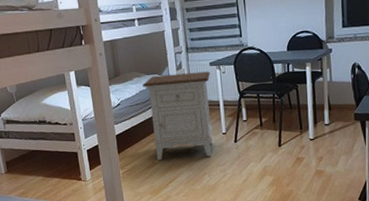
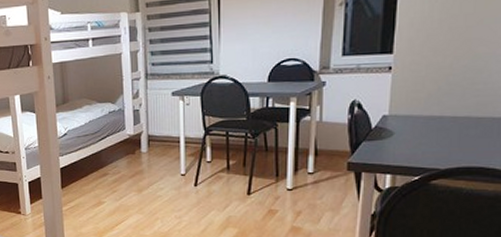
nightstand: present [143,71,213,161] -> none [93,102,172,201]

